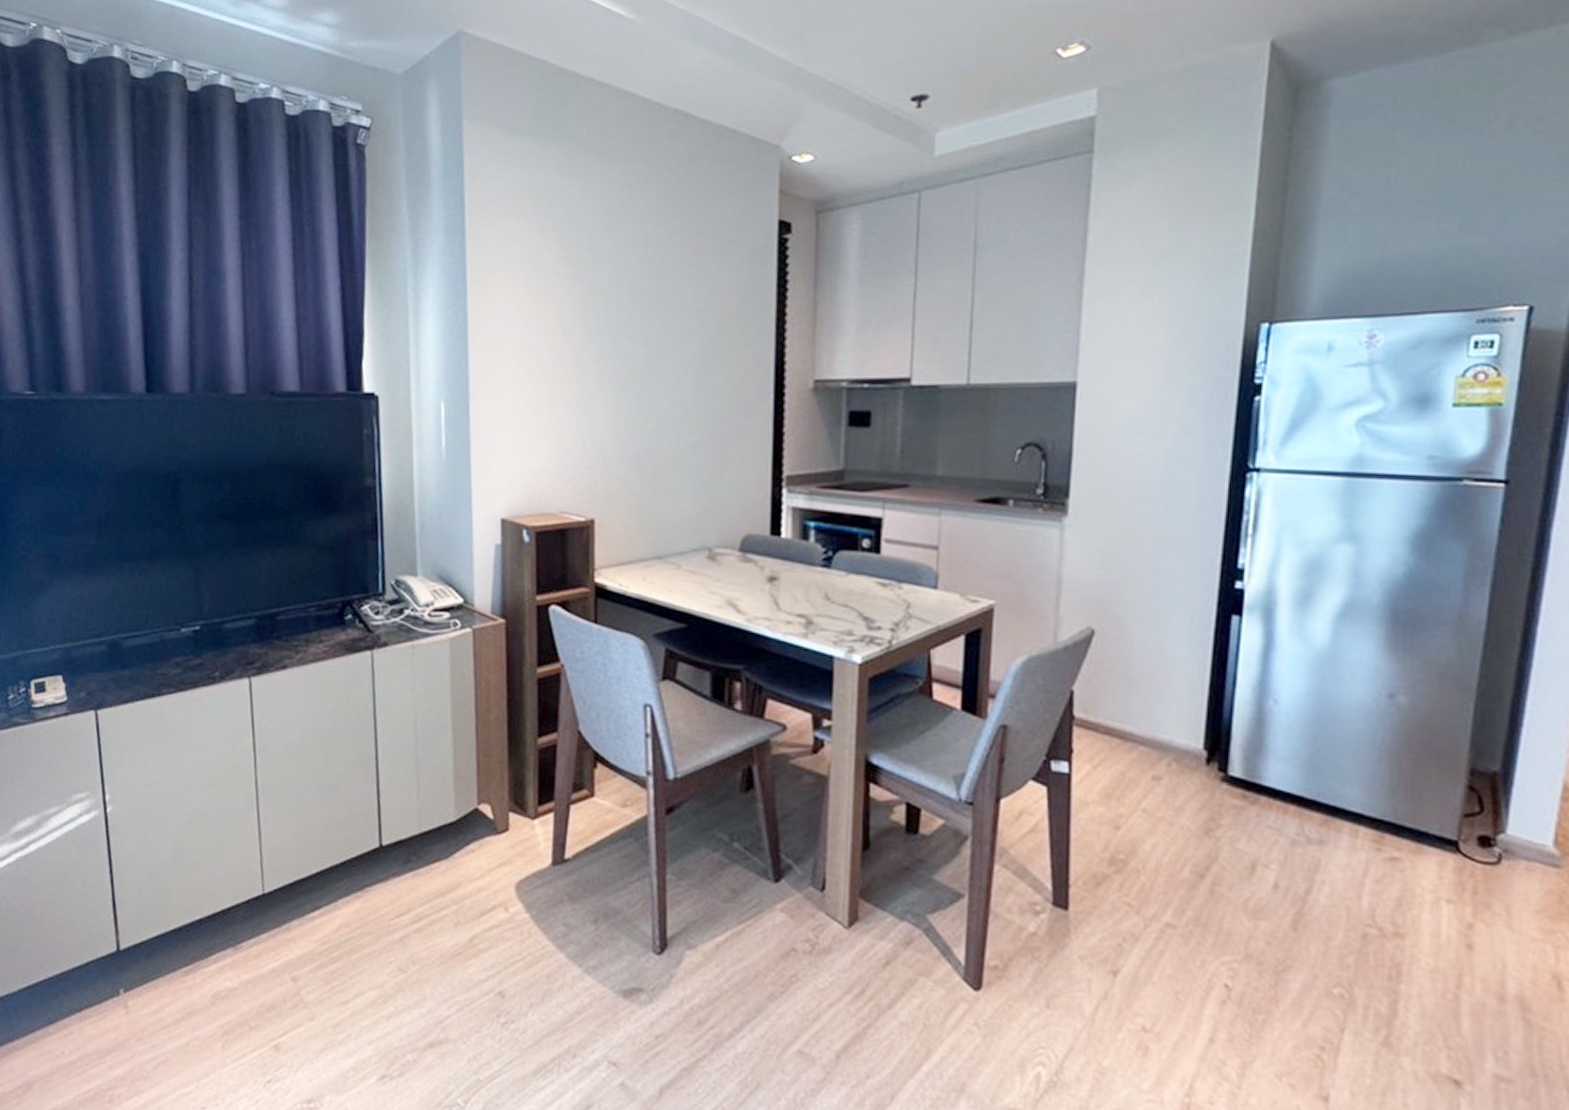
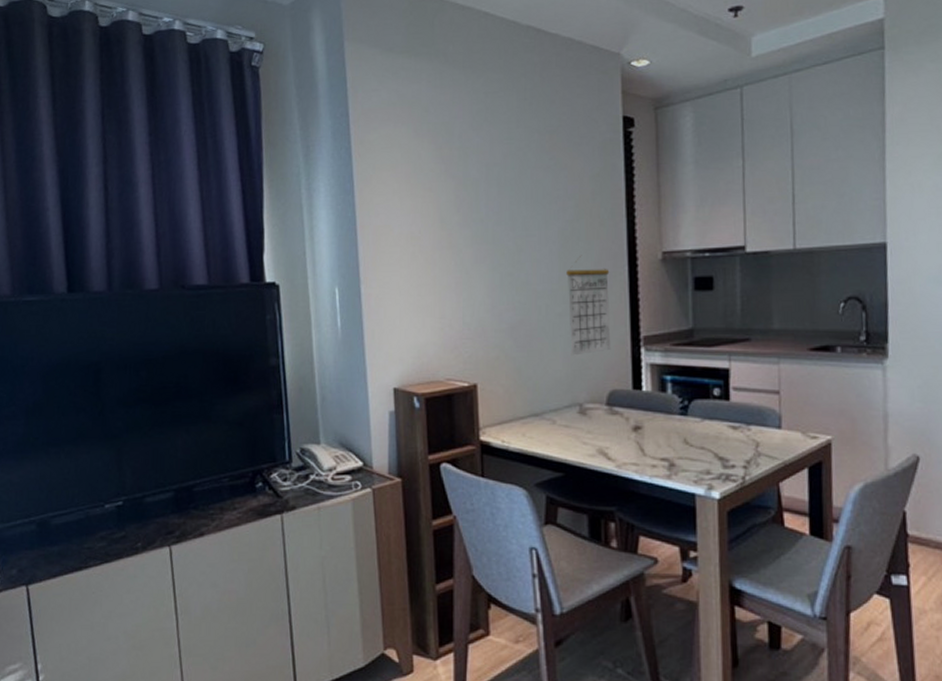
calendar: none [702,379,752,494] -> present [566,255,610,356]

